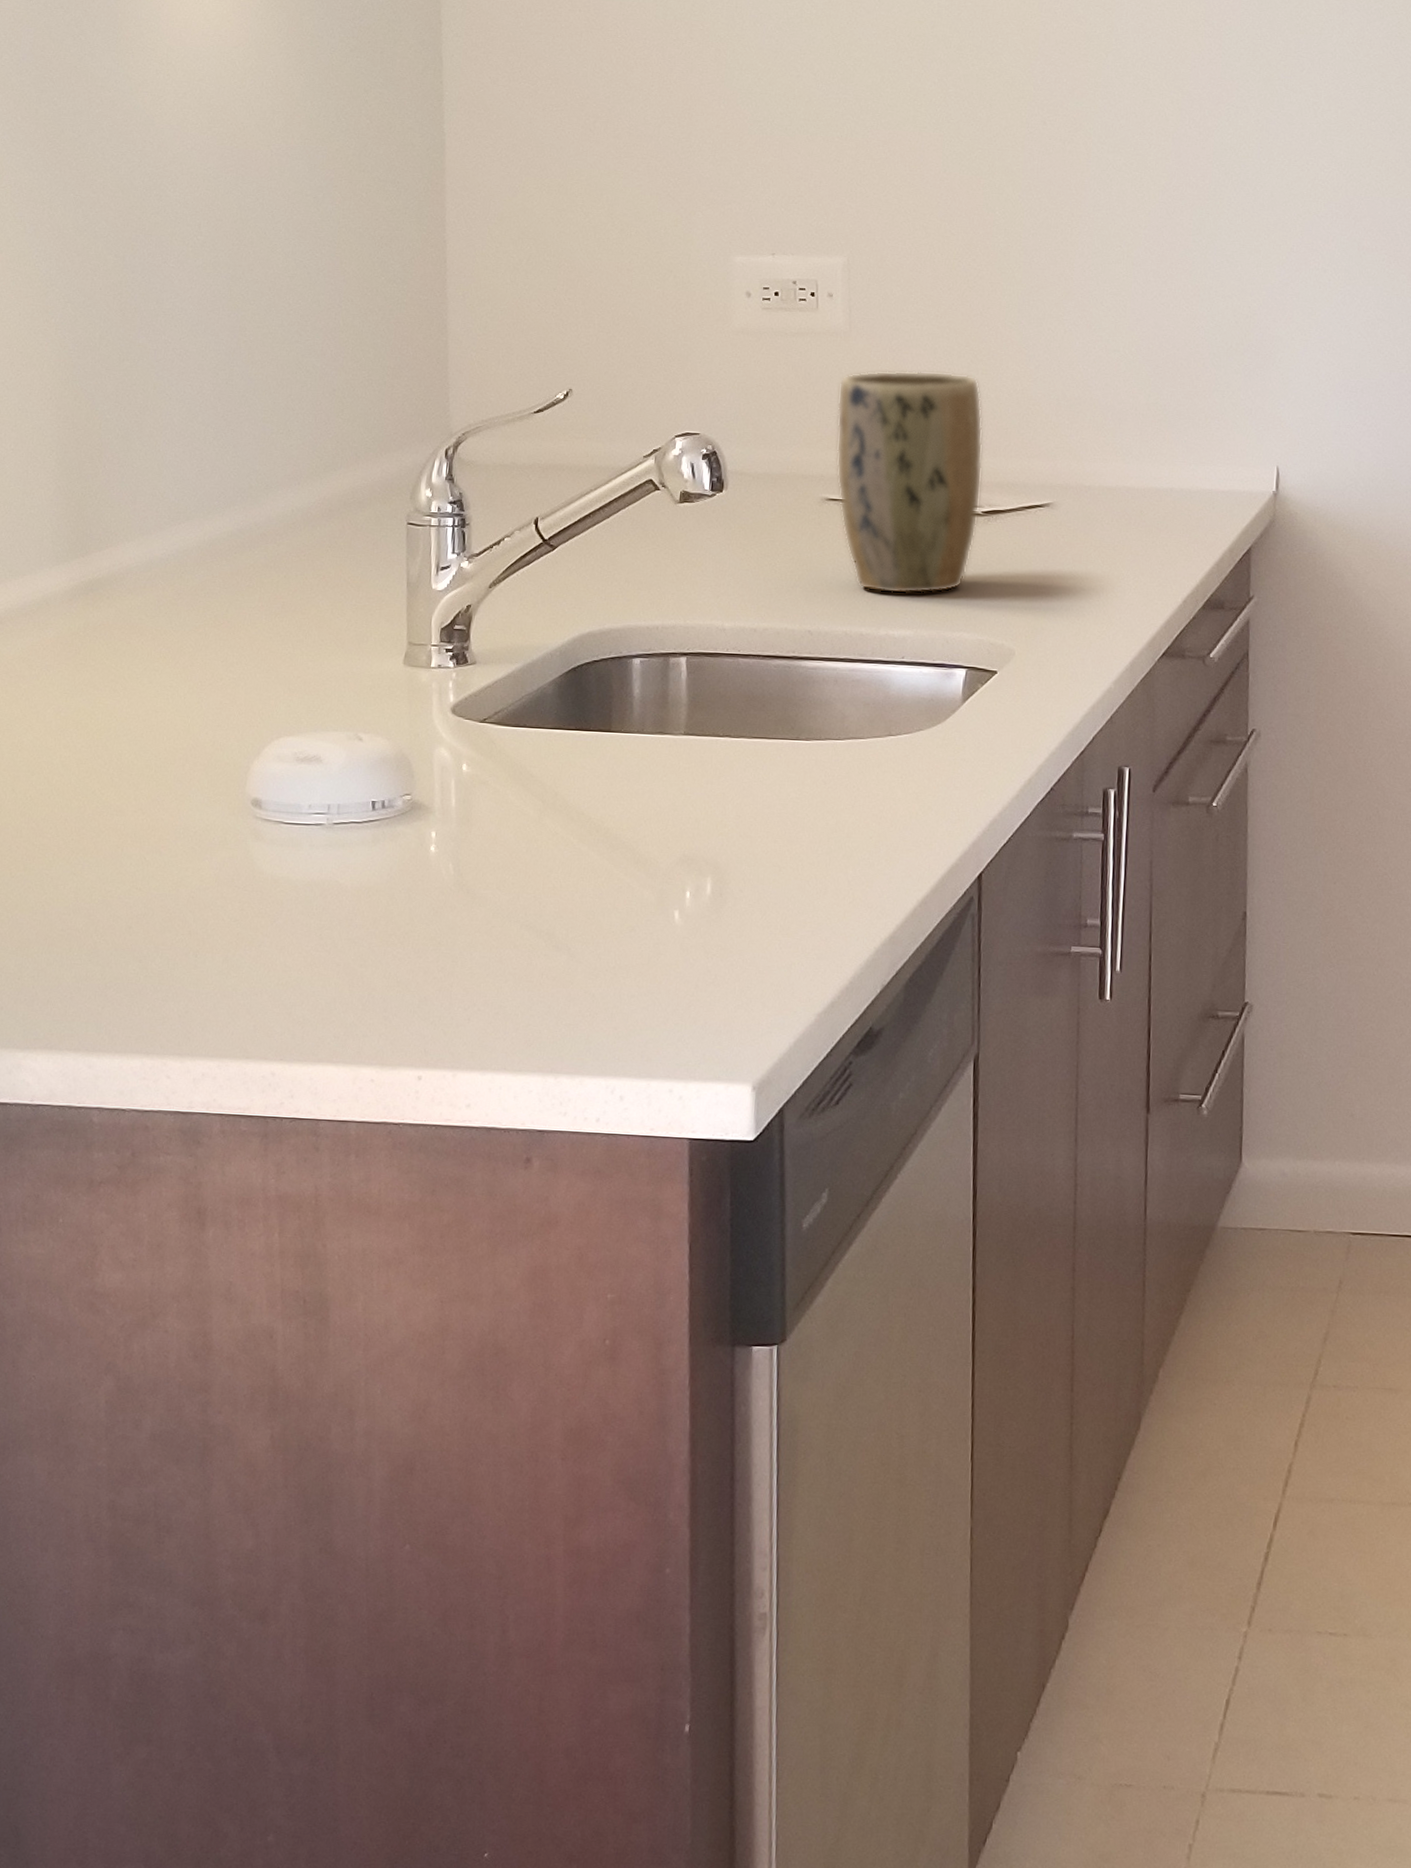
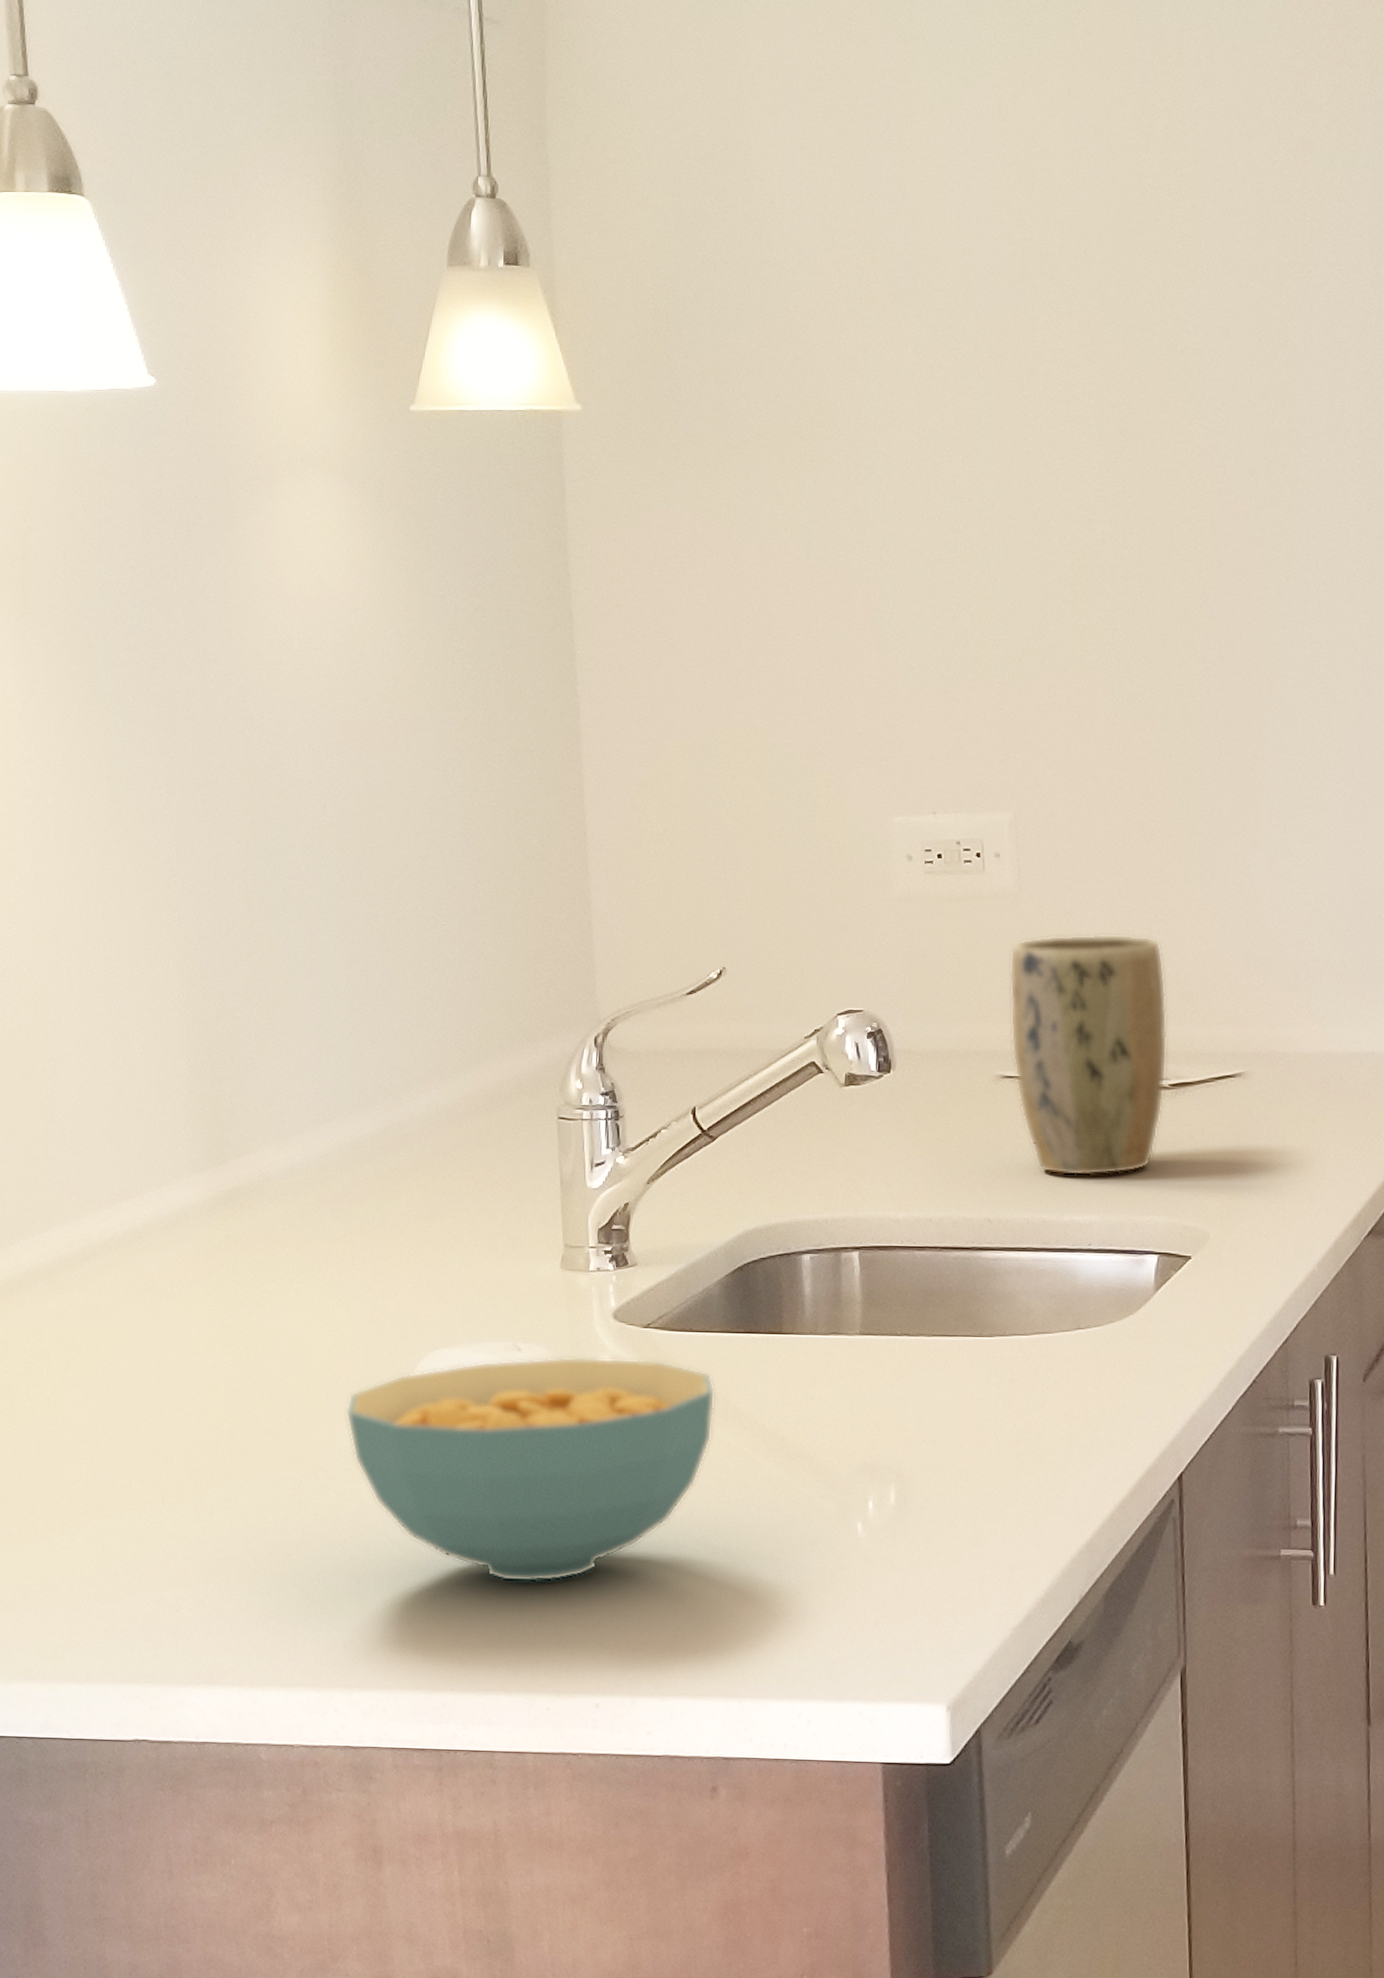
cereal bowl: none [191,747,546,960] -> present [345,1357,716,1583]

